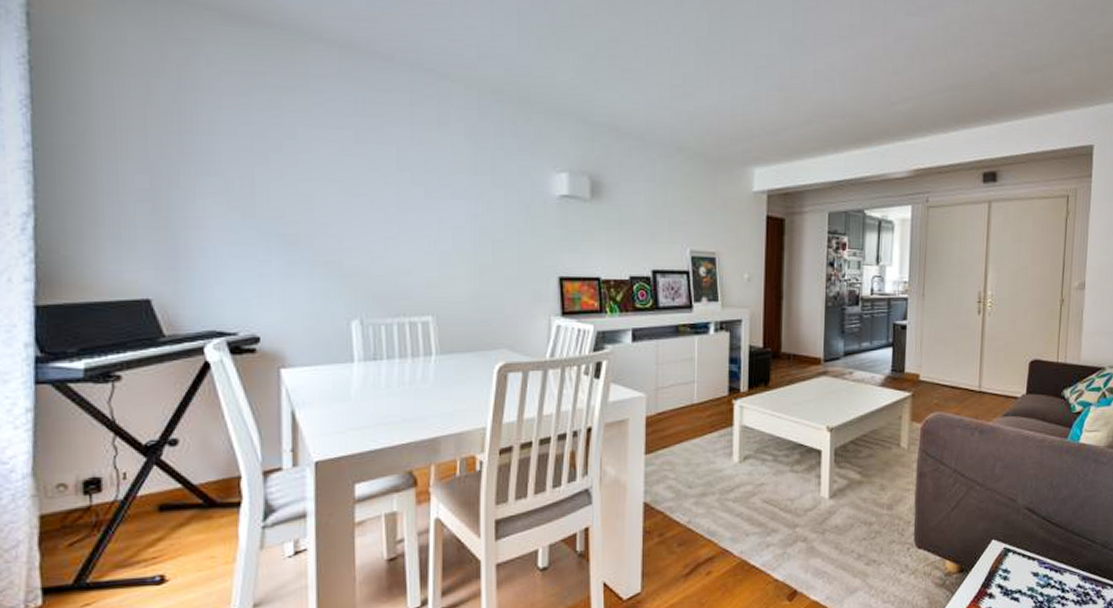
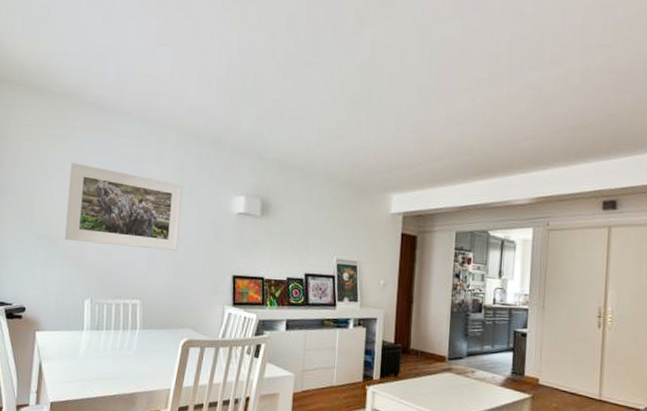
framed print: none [308,128,482,248] -> present [65,162,183,251]

